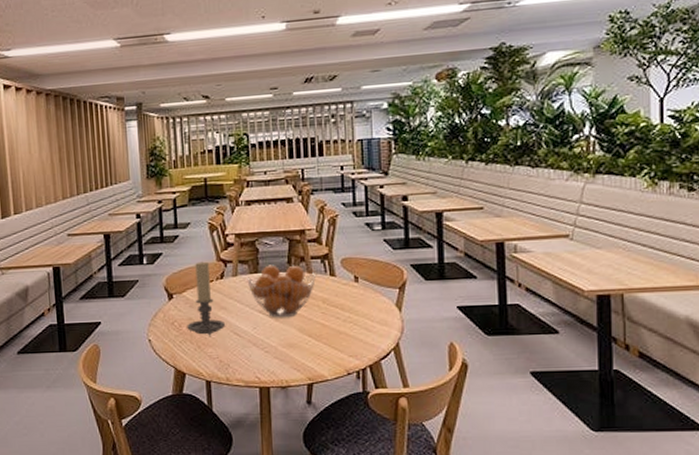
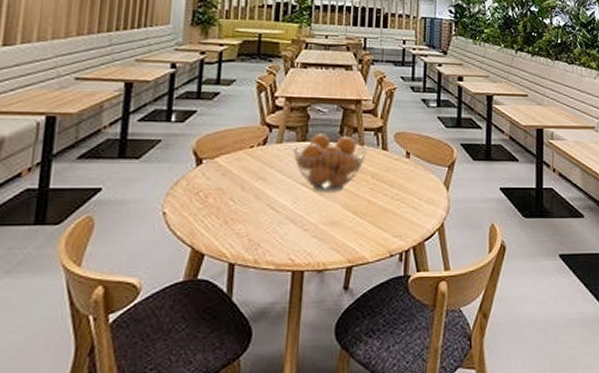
candle holder: present [187,261,225,336] -> none [214,124,261,210]

